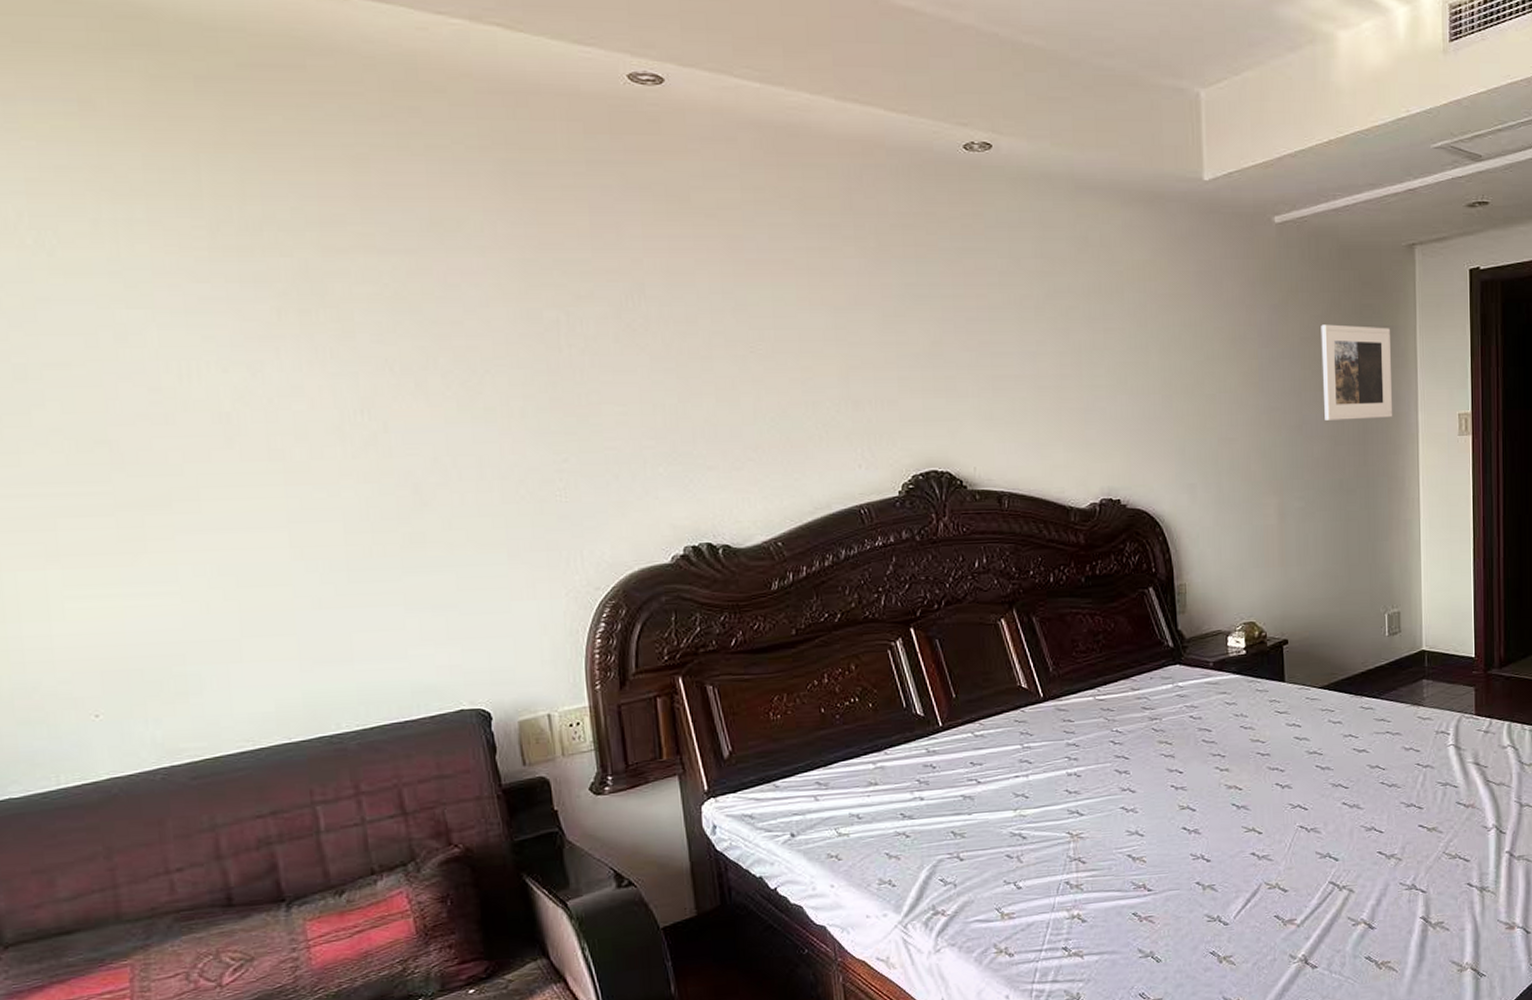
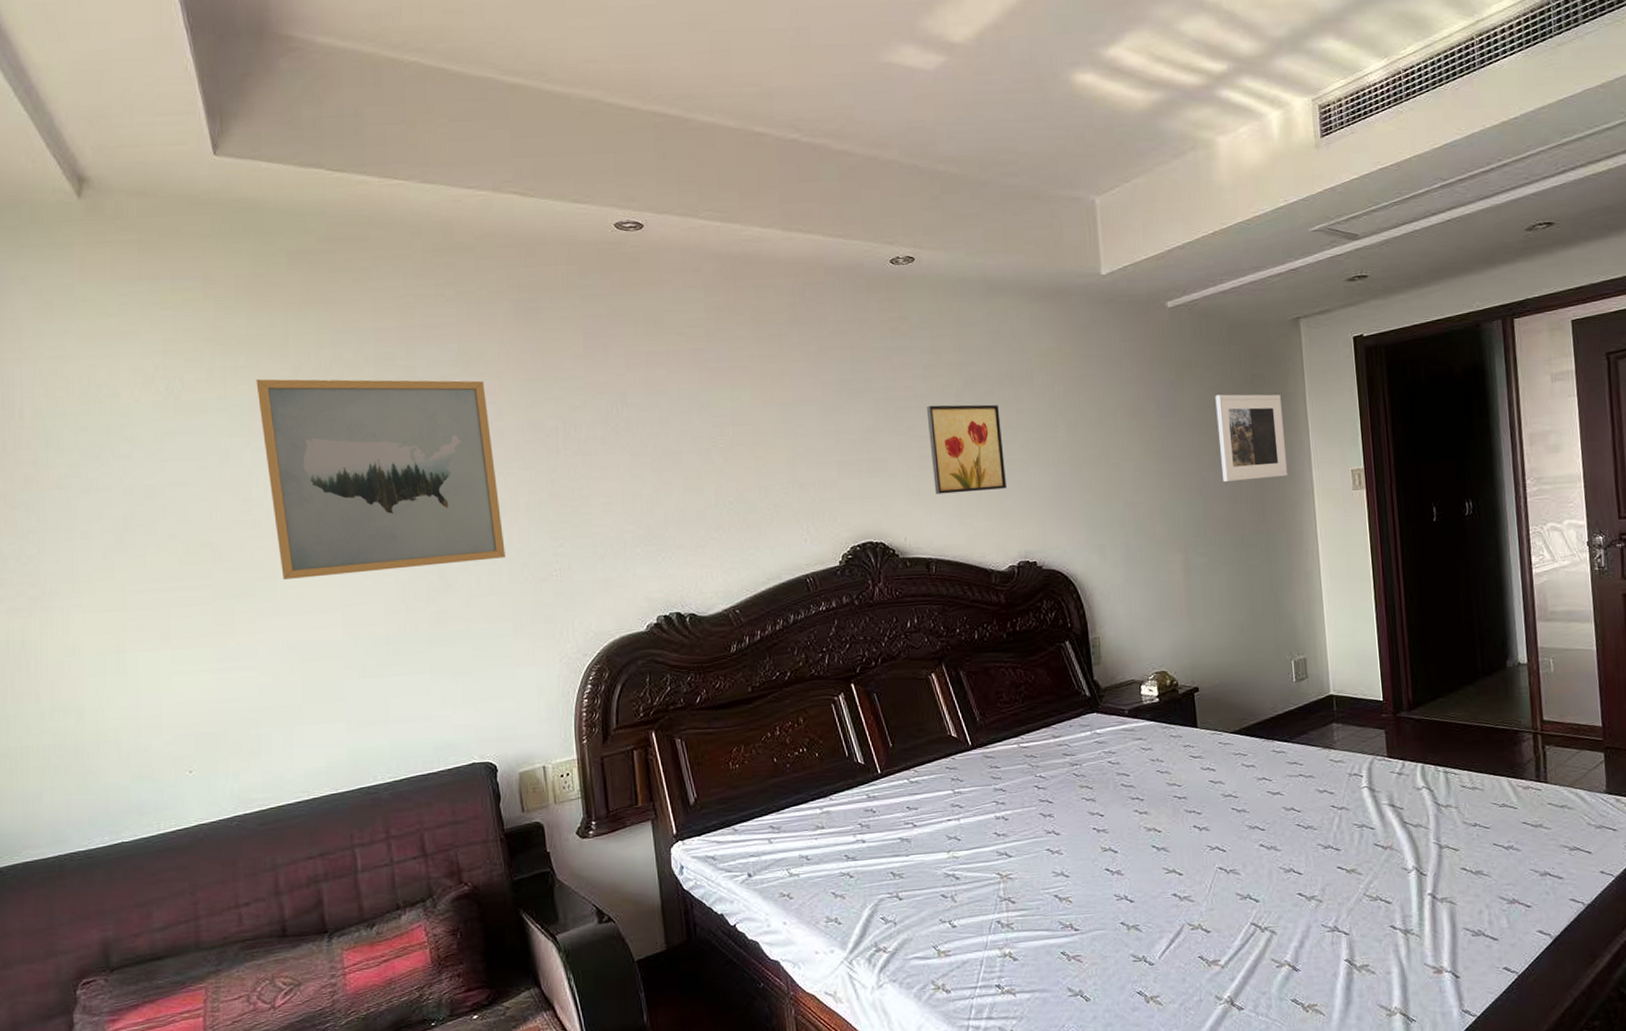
wall art: none [159,238,496,488] -> present [256,379,505,579]
wall art: none [1002,318,1090,420] -> present [926,404,1007,494]

